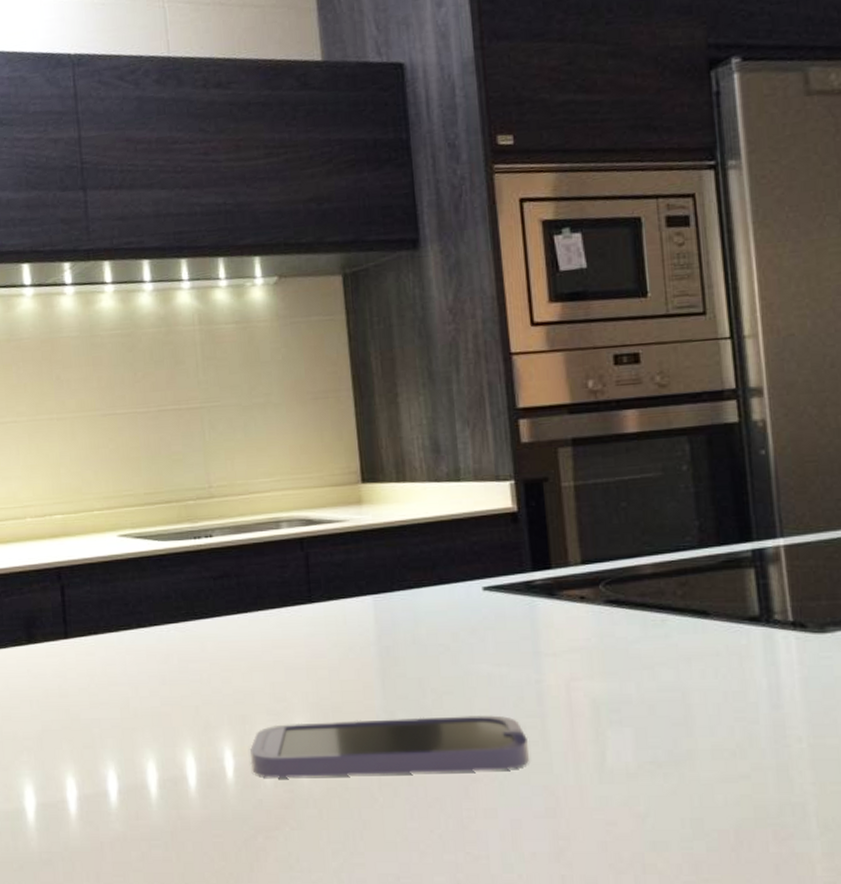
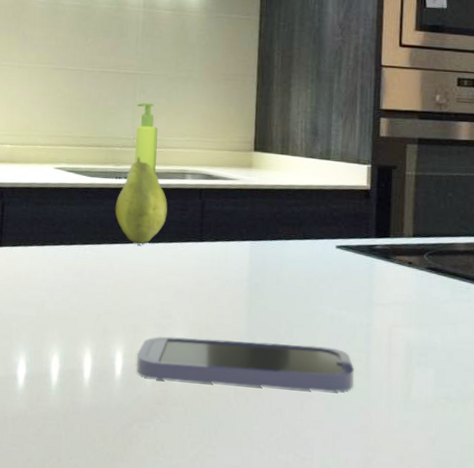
fruit: none [198,509,264,616] -> present [115,157,168,245]
soap dispenser: none [208,441,242,526] -> present [135,102,158,173]

